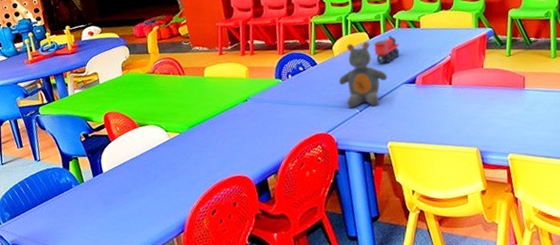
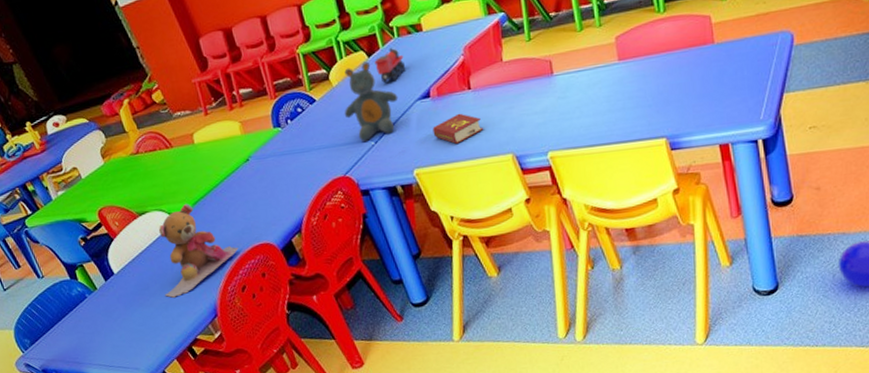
teddy bear: none [142,125,219,206] -> present [159,203,239,298]
book: none [411,102,457,128] -> present [432,113,484,144]

